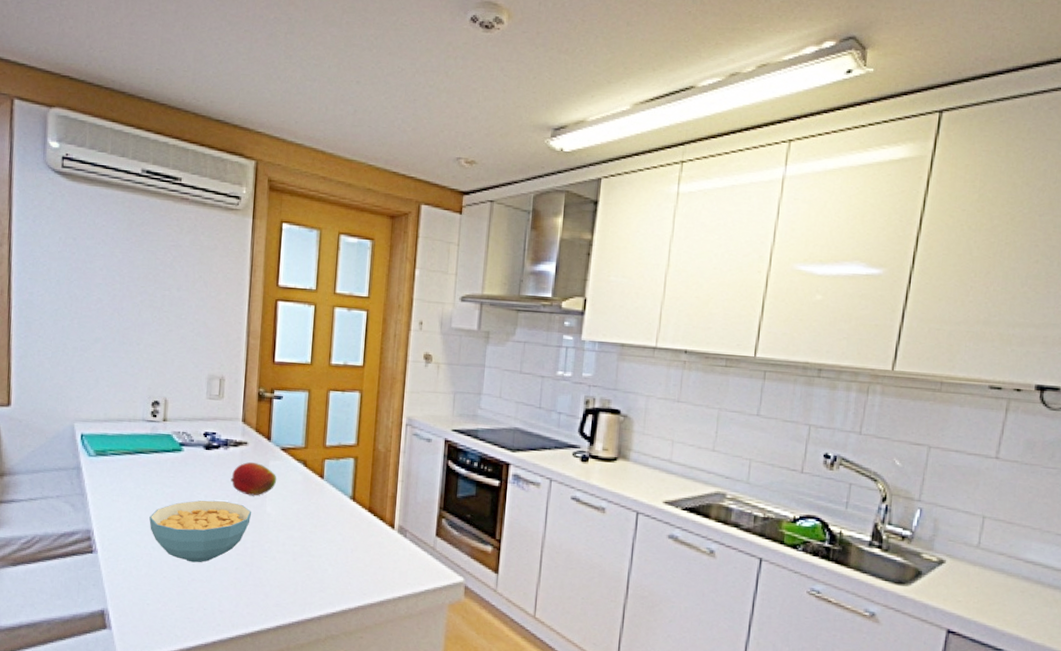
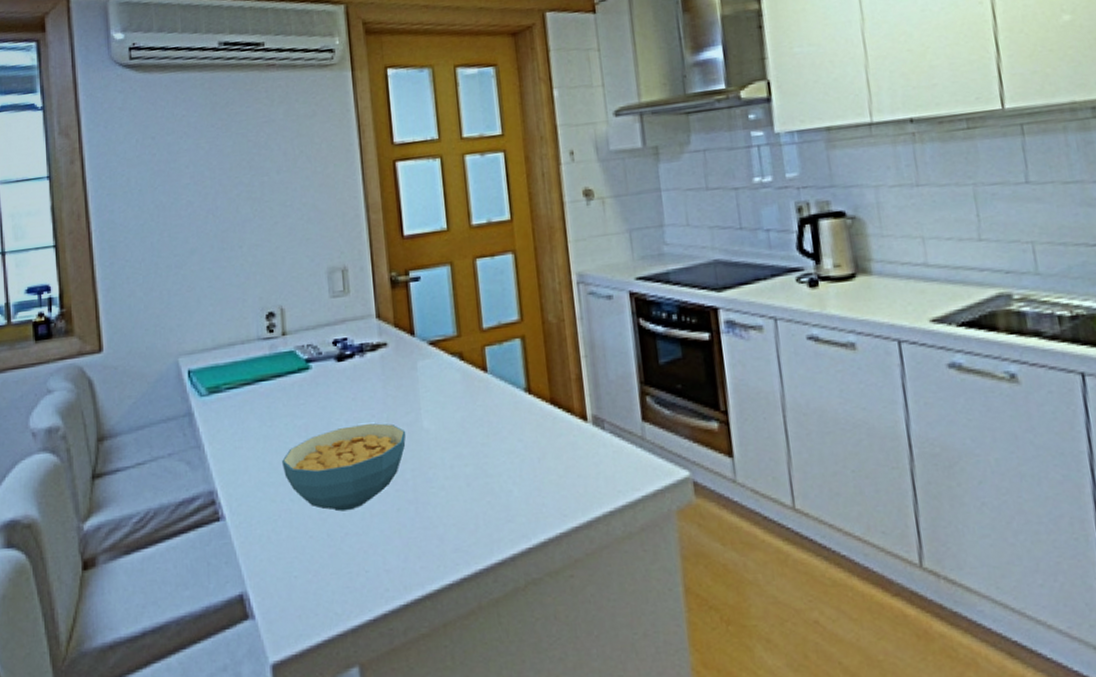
fruit: present [231,462,277,496] -> none [373,367,430,411]

